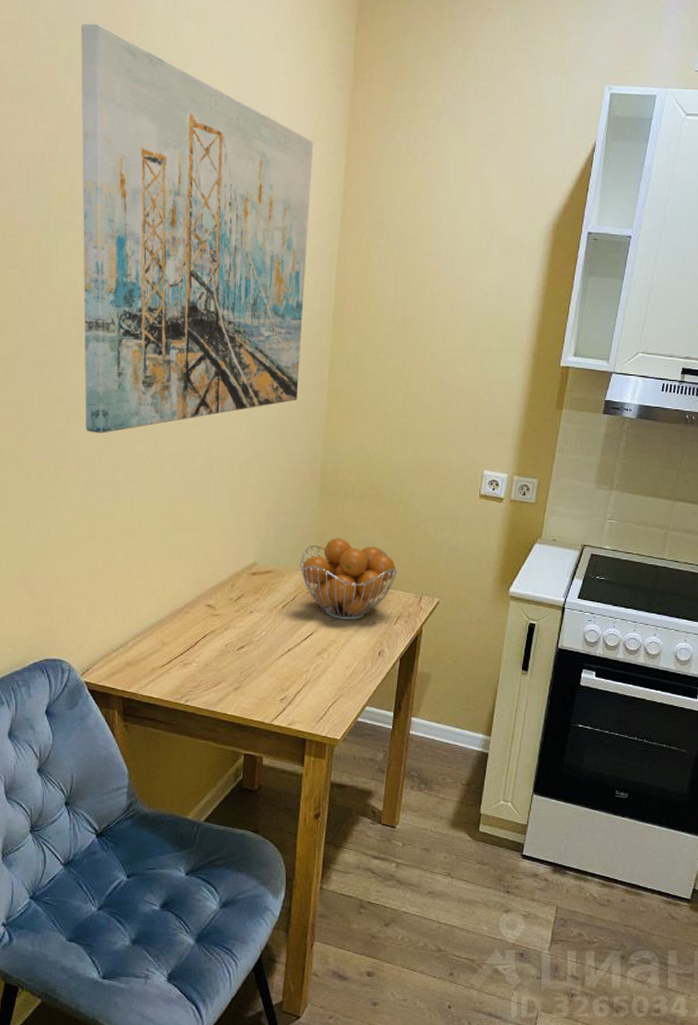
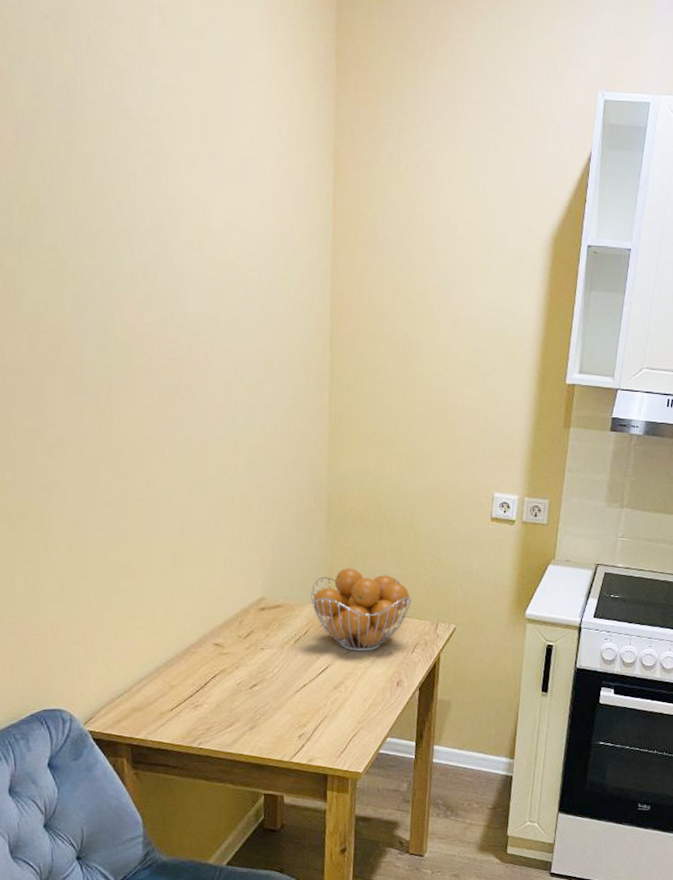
wall art: present [81,24,314,434] -> none [31,17,299,468]

